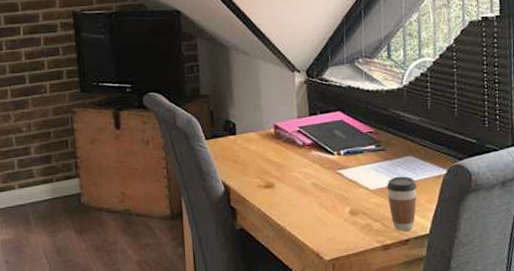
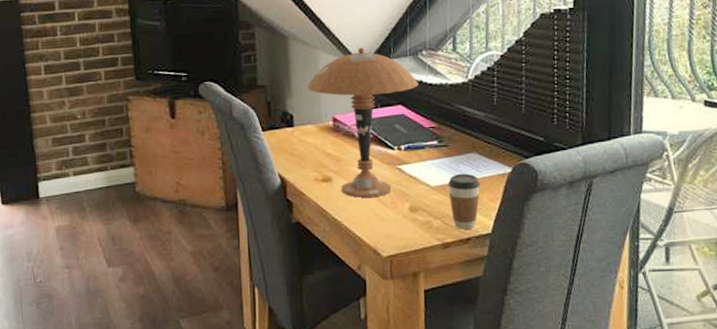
table lamp: none [248,56,356,203] -> present [307,47,418,198]

